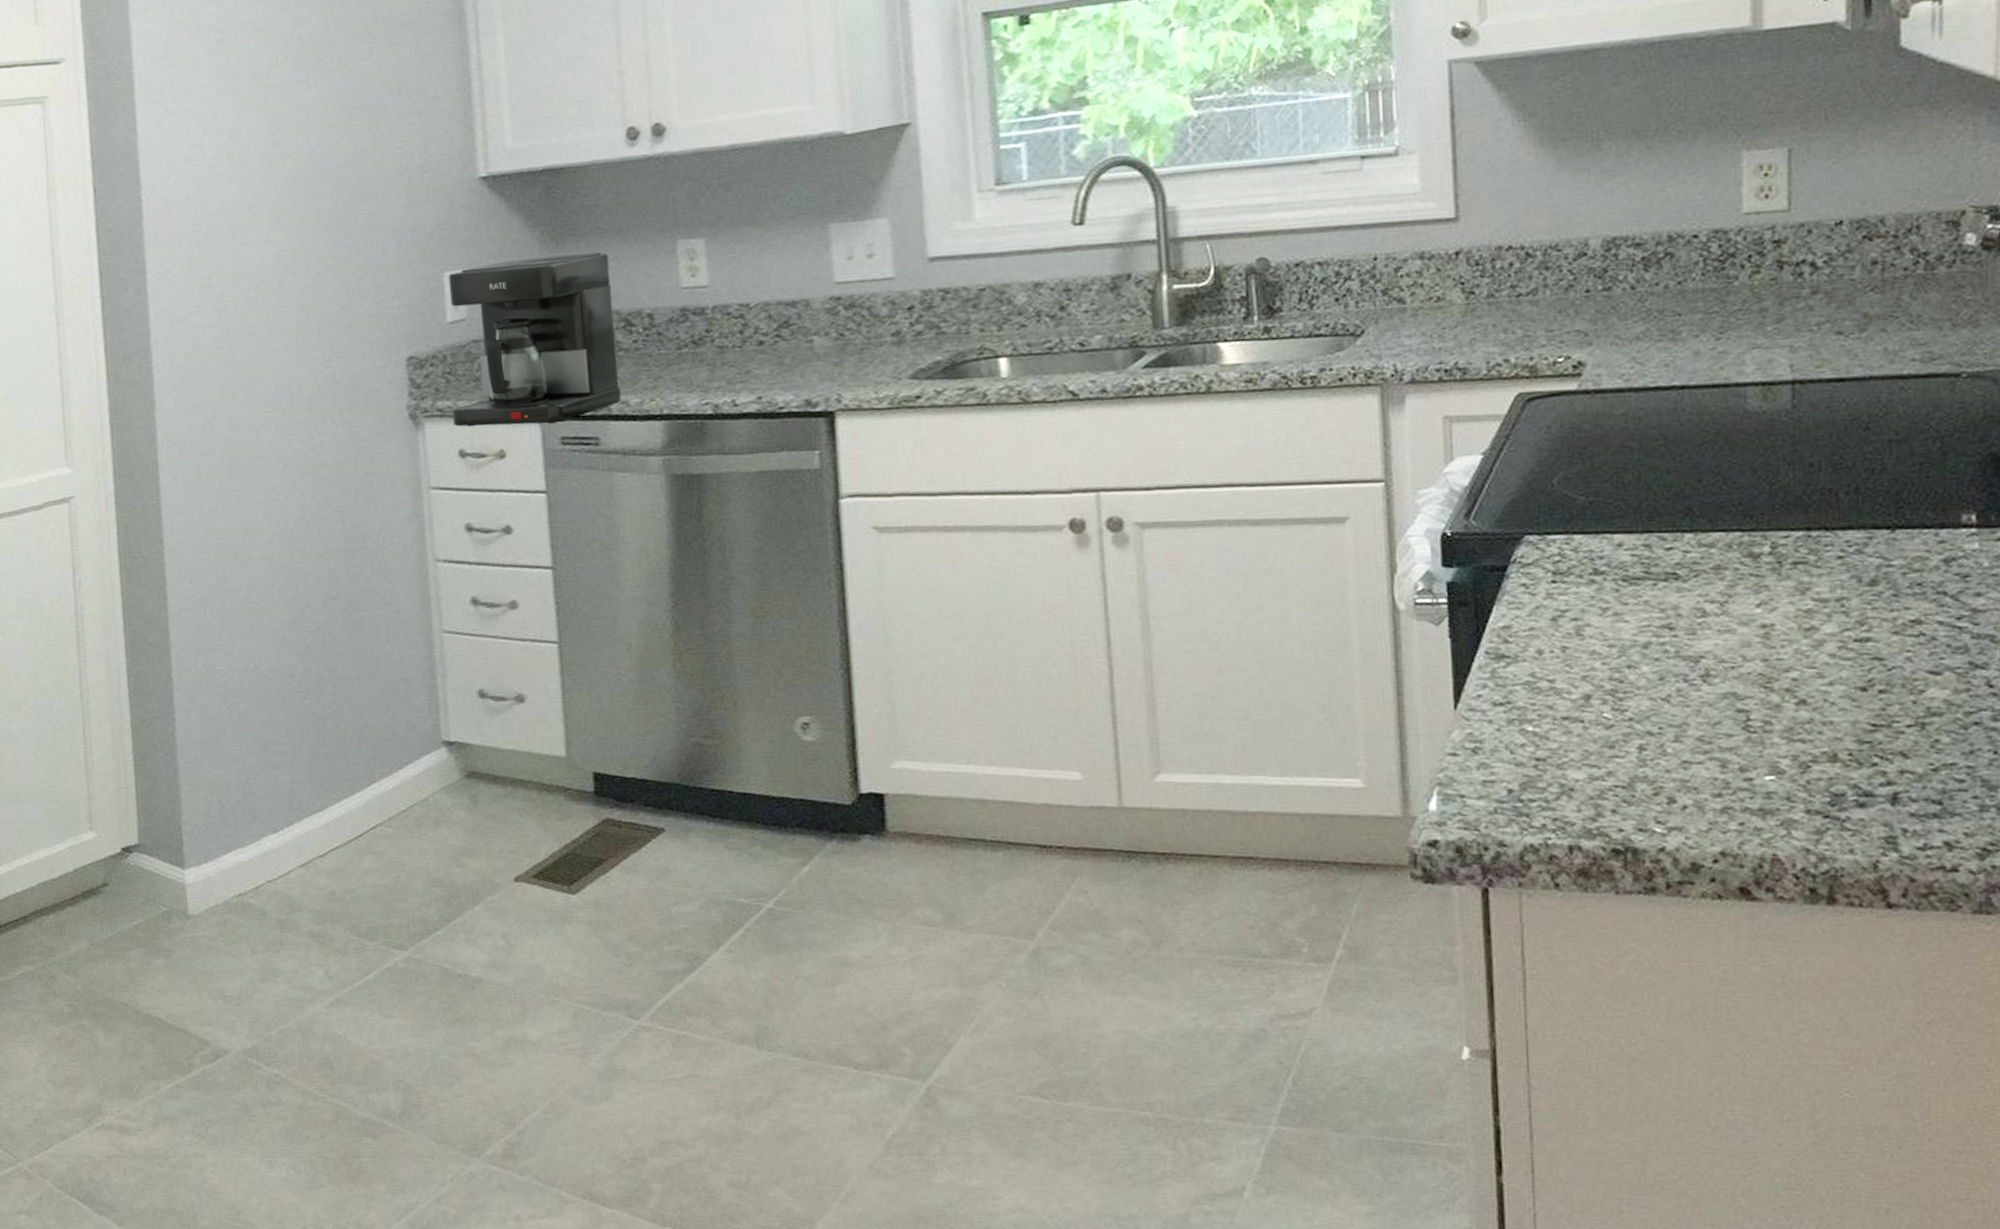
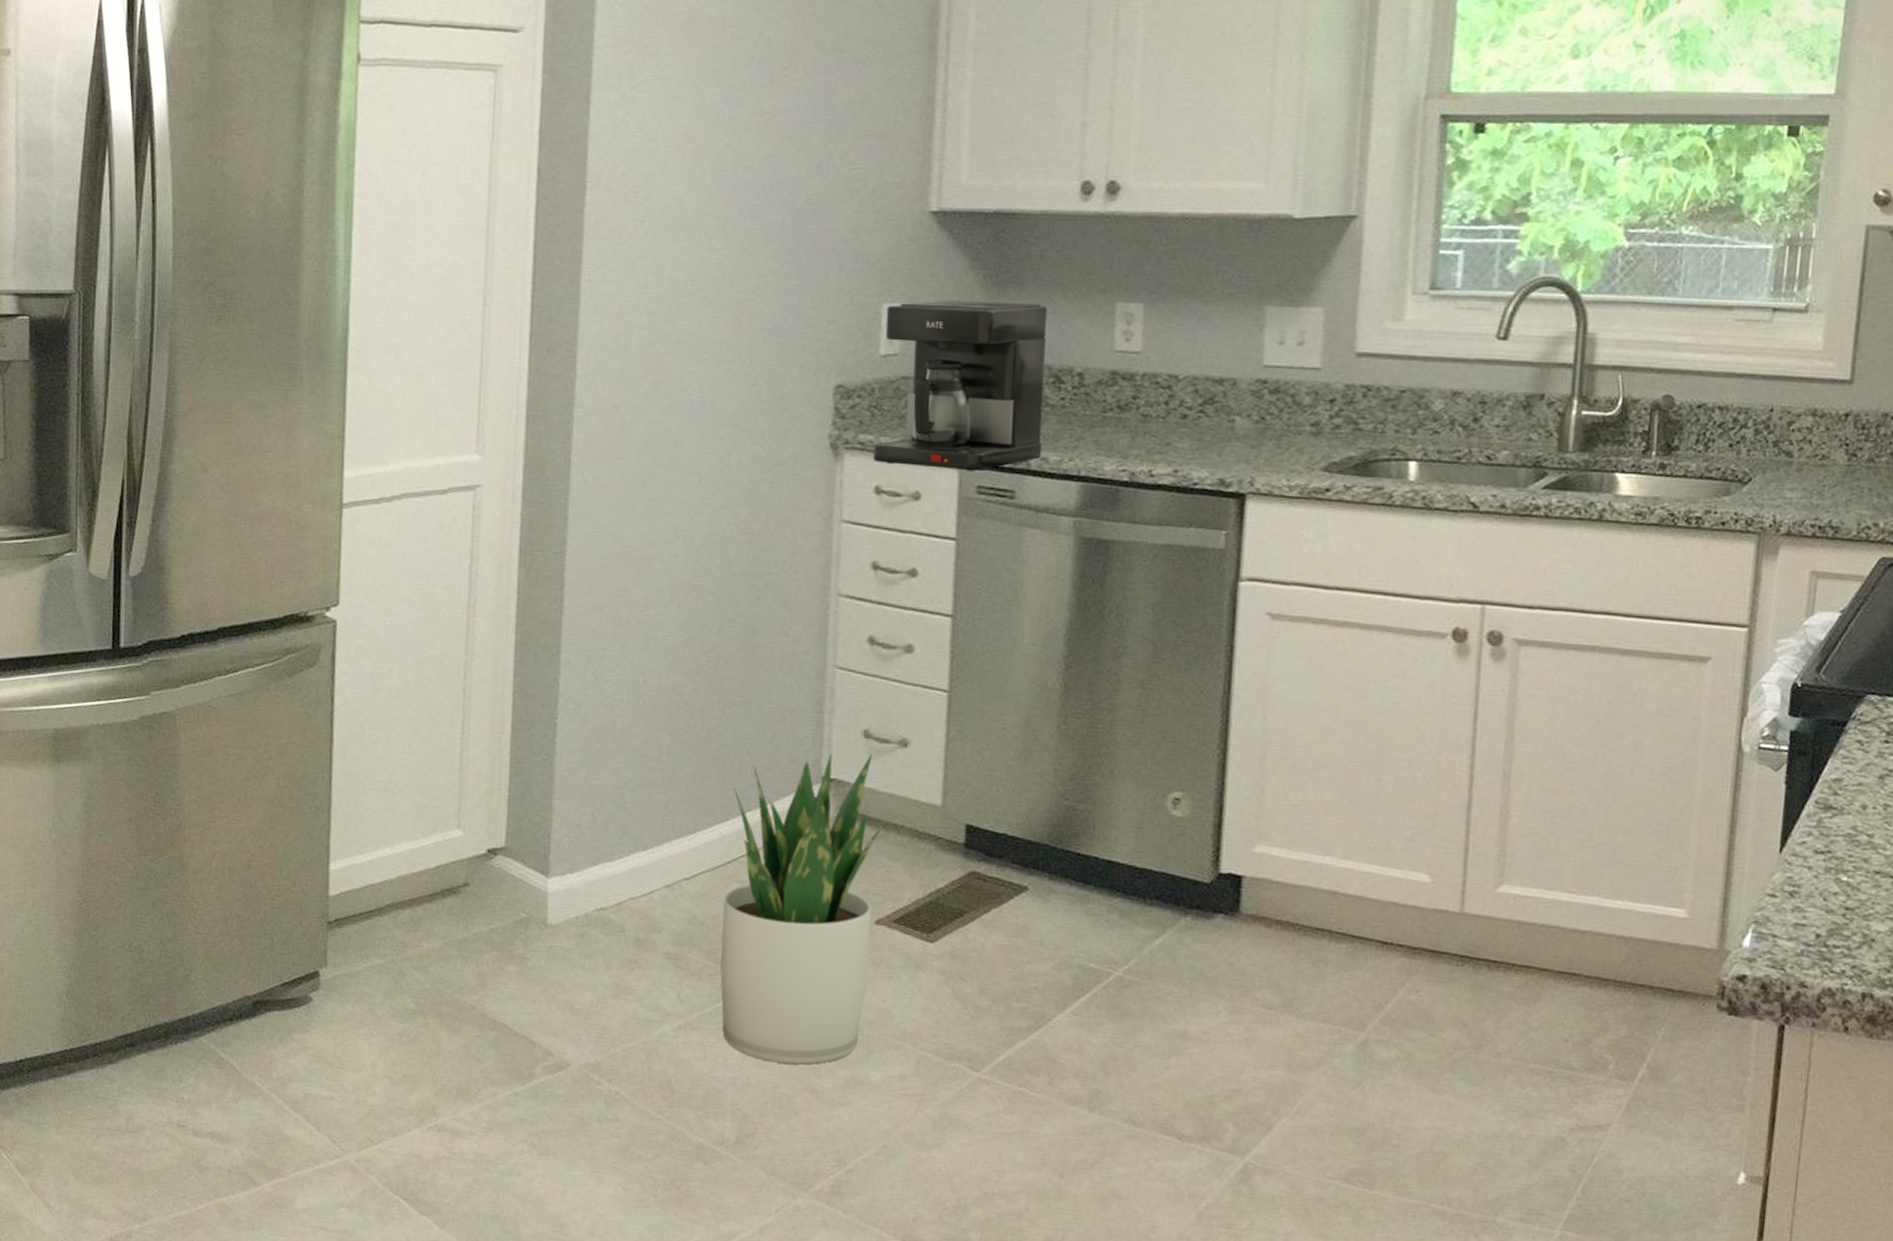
planter: none [355,713,514,1030] -> present [720,752,883,1065]

